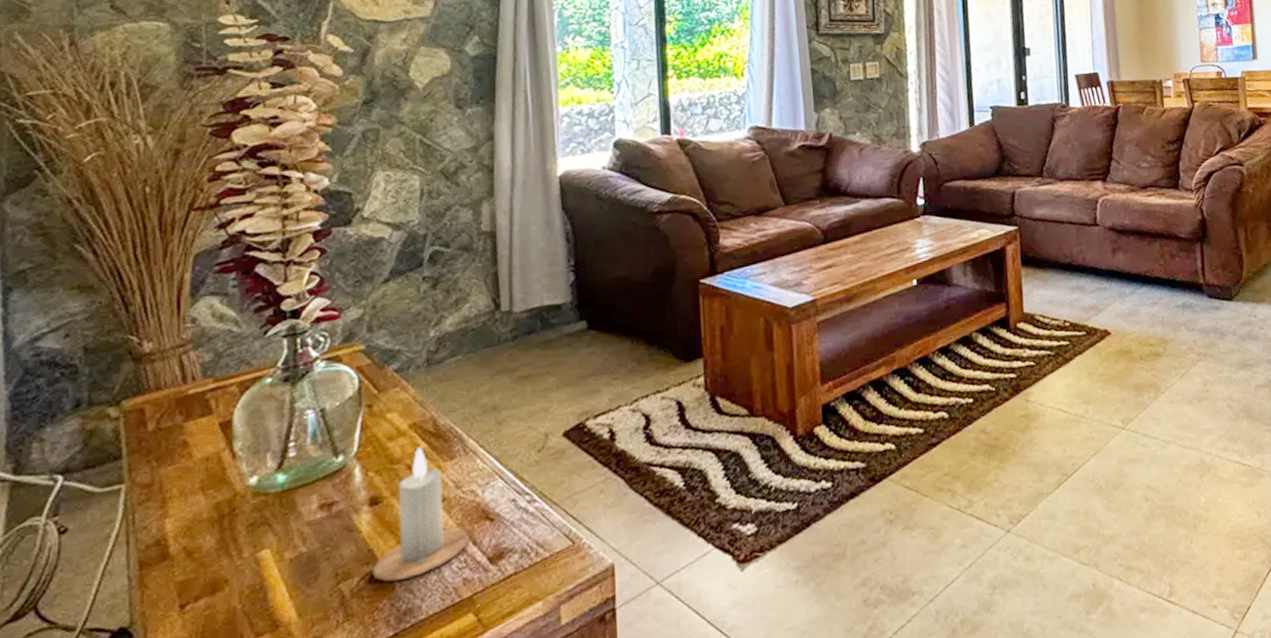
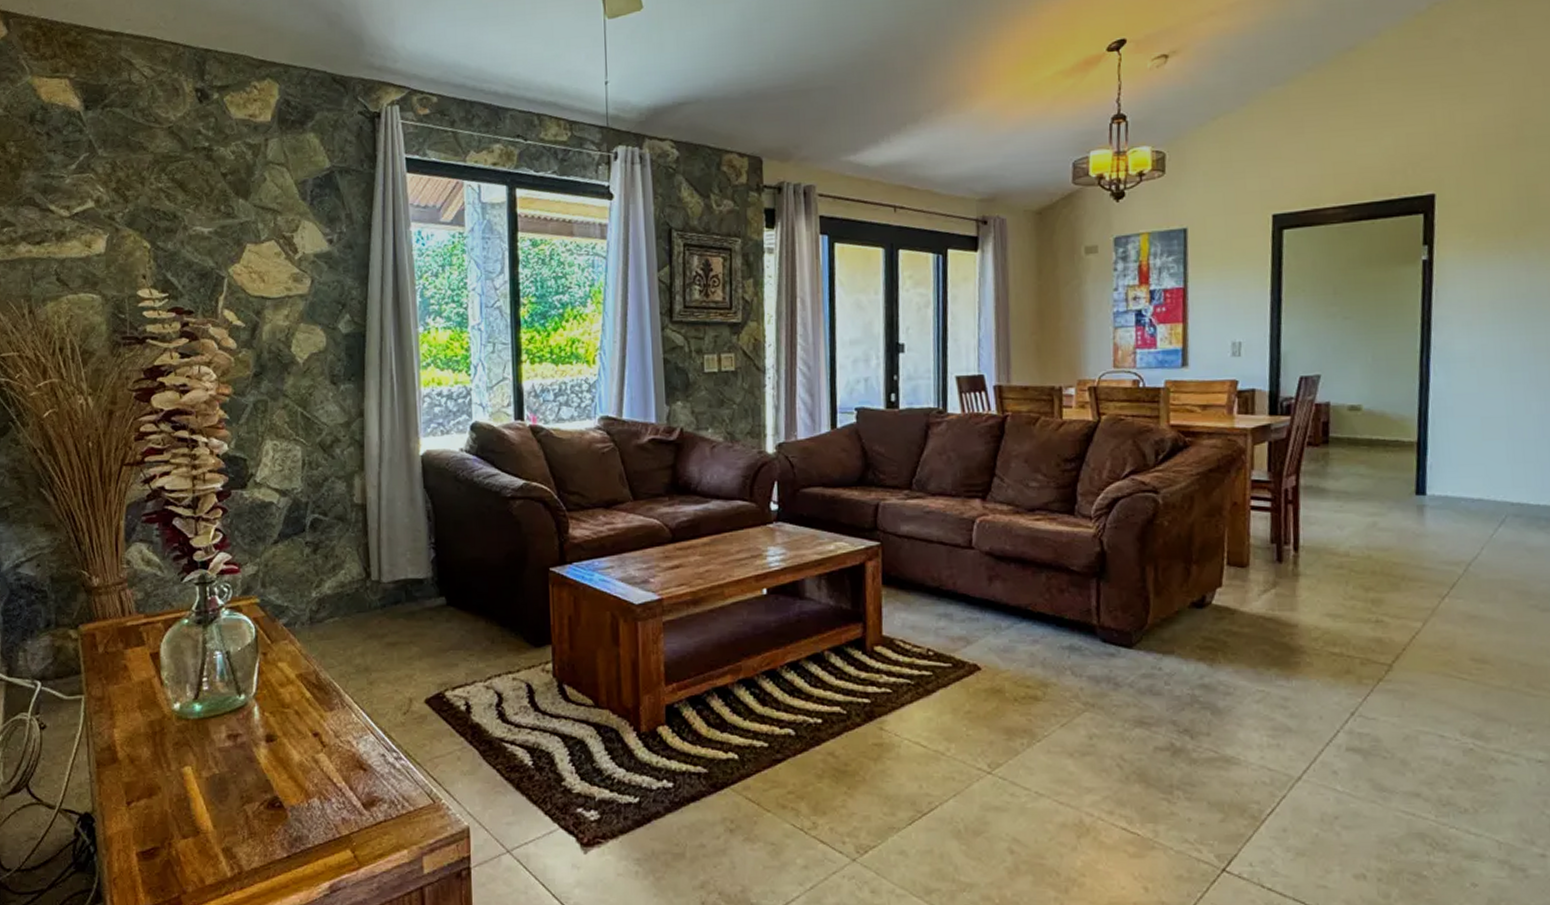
candle: present [373,446,470,582] -> none [270,696,347,810]

